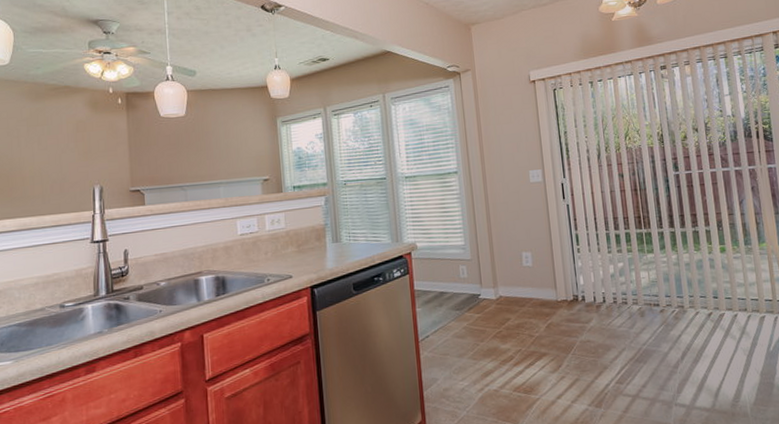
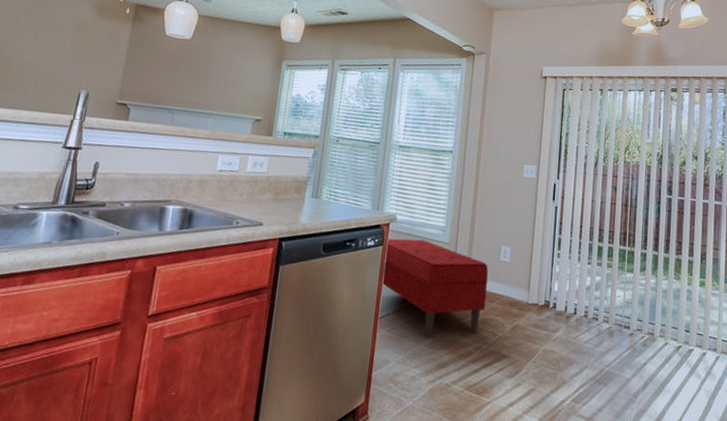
bench: none [411,261,518,349] -> present [380,238,489,336]

